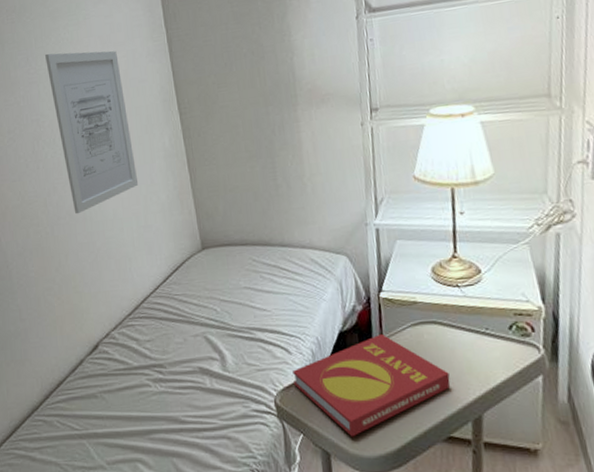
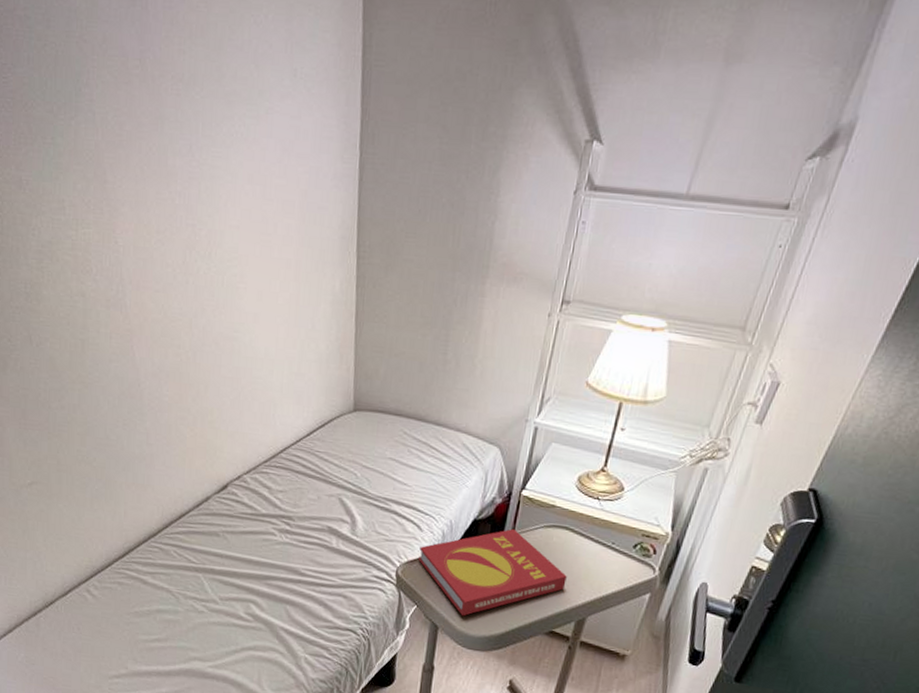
wall art: present [45,51,139,214] -> none [212,146,299,345]

